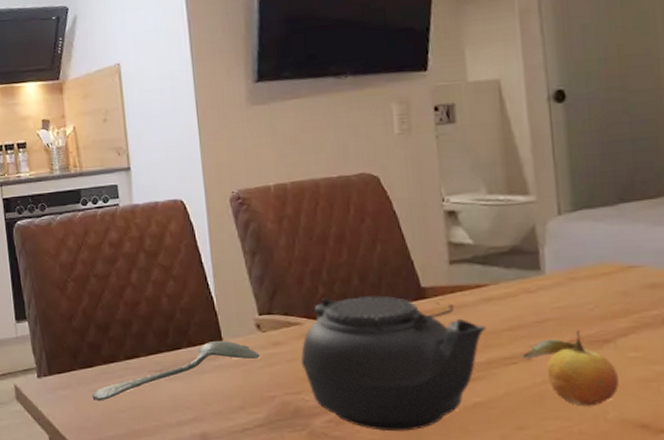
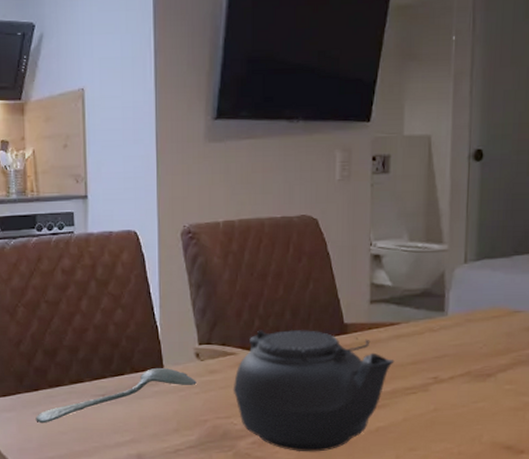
fruit: present [521,330,619,407] -> none [420,365,494,431]

